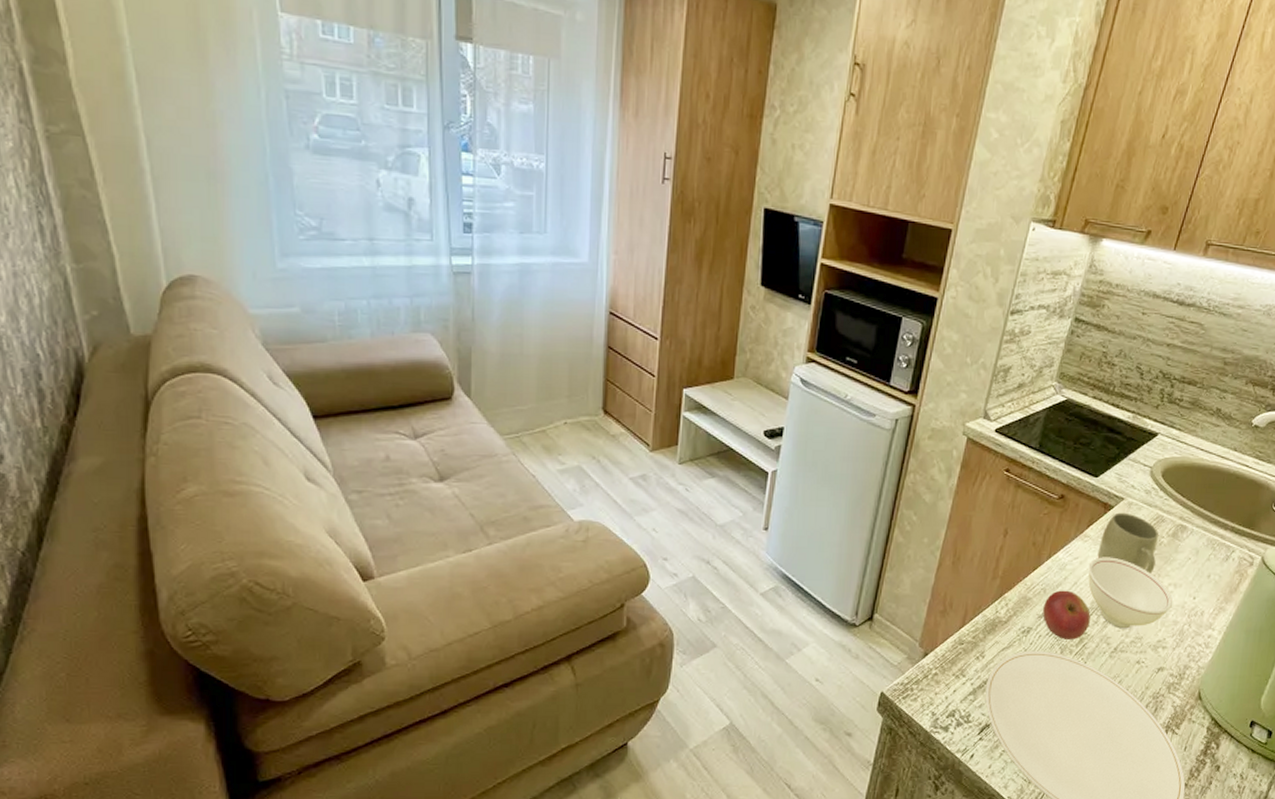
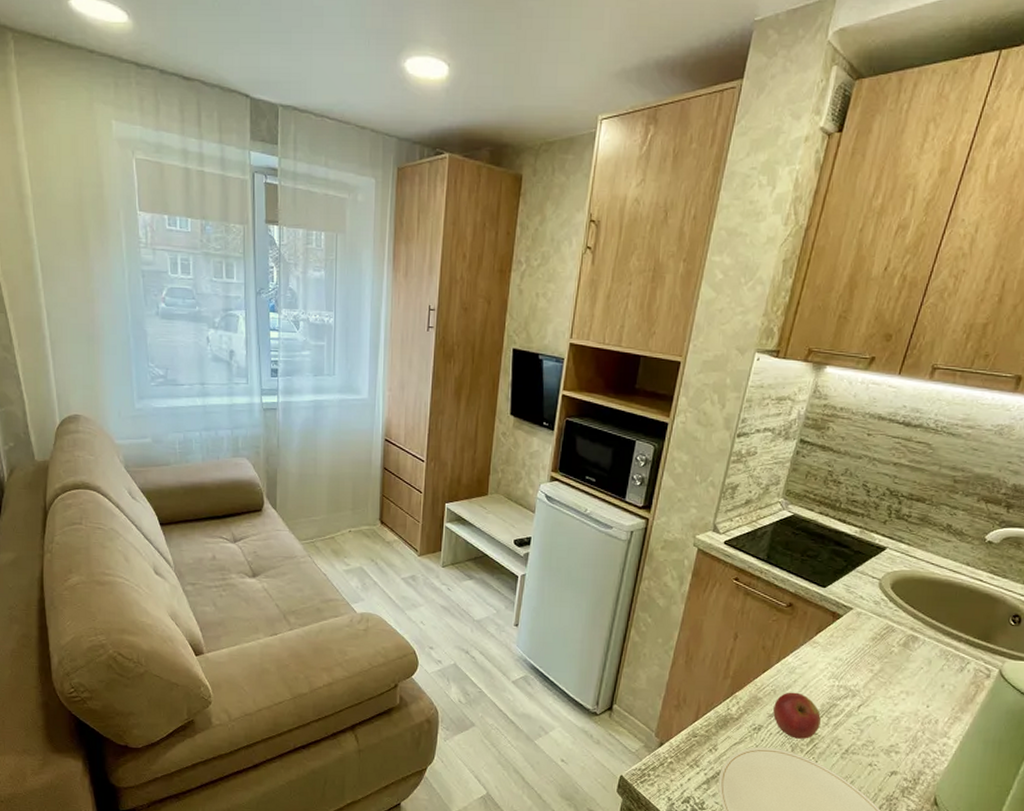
bowl: present [1088,557,1173,629] -> none [817,662,906,732]
mug: present [1097,512,1158,574] -> none [826,621,889,681]

